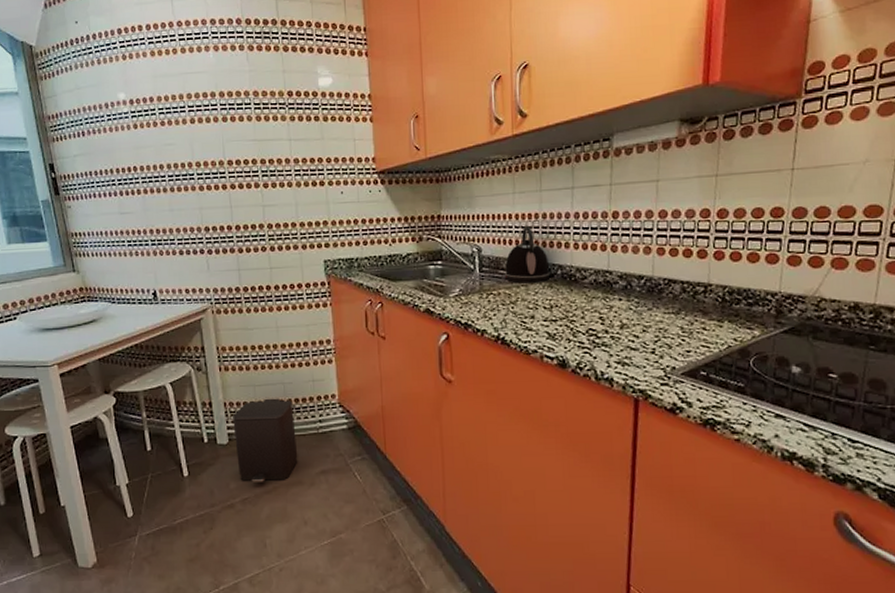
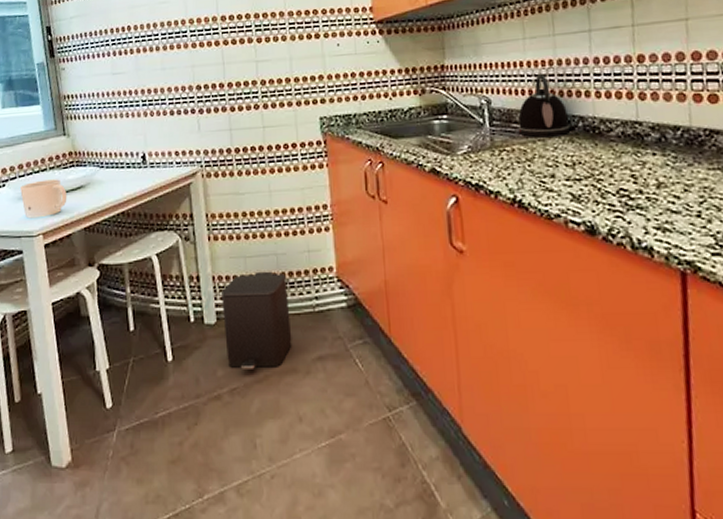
mug: none [32,313,80,350] -> present [20,179,67,219]

